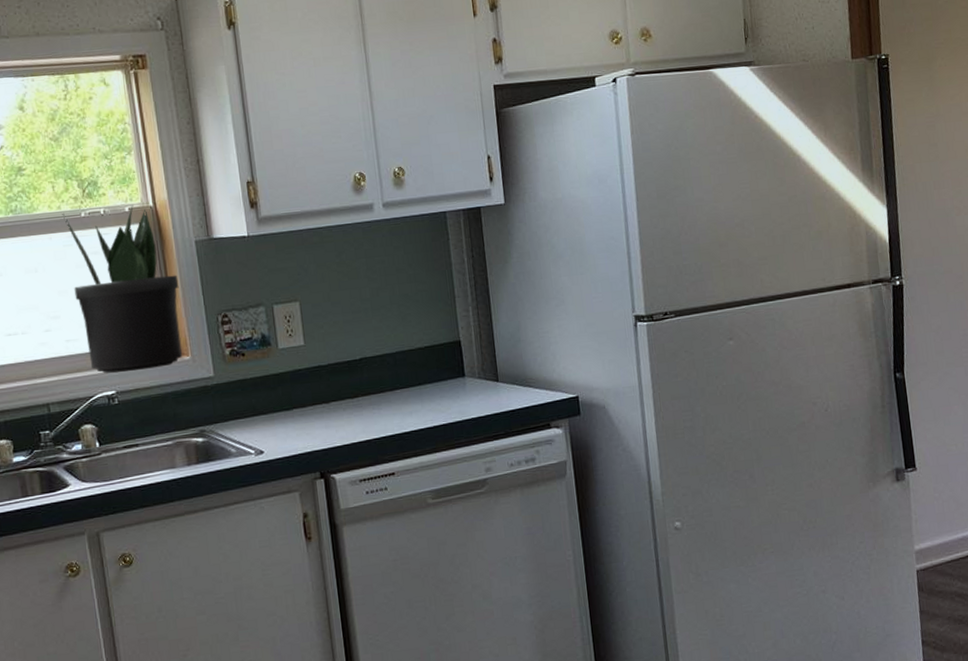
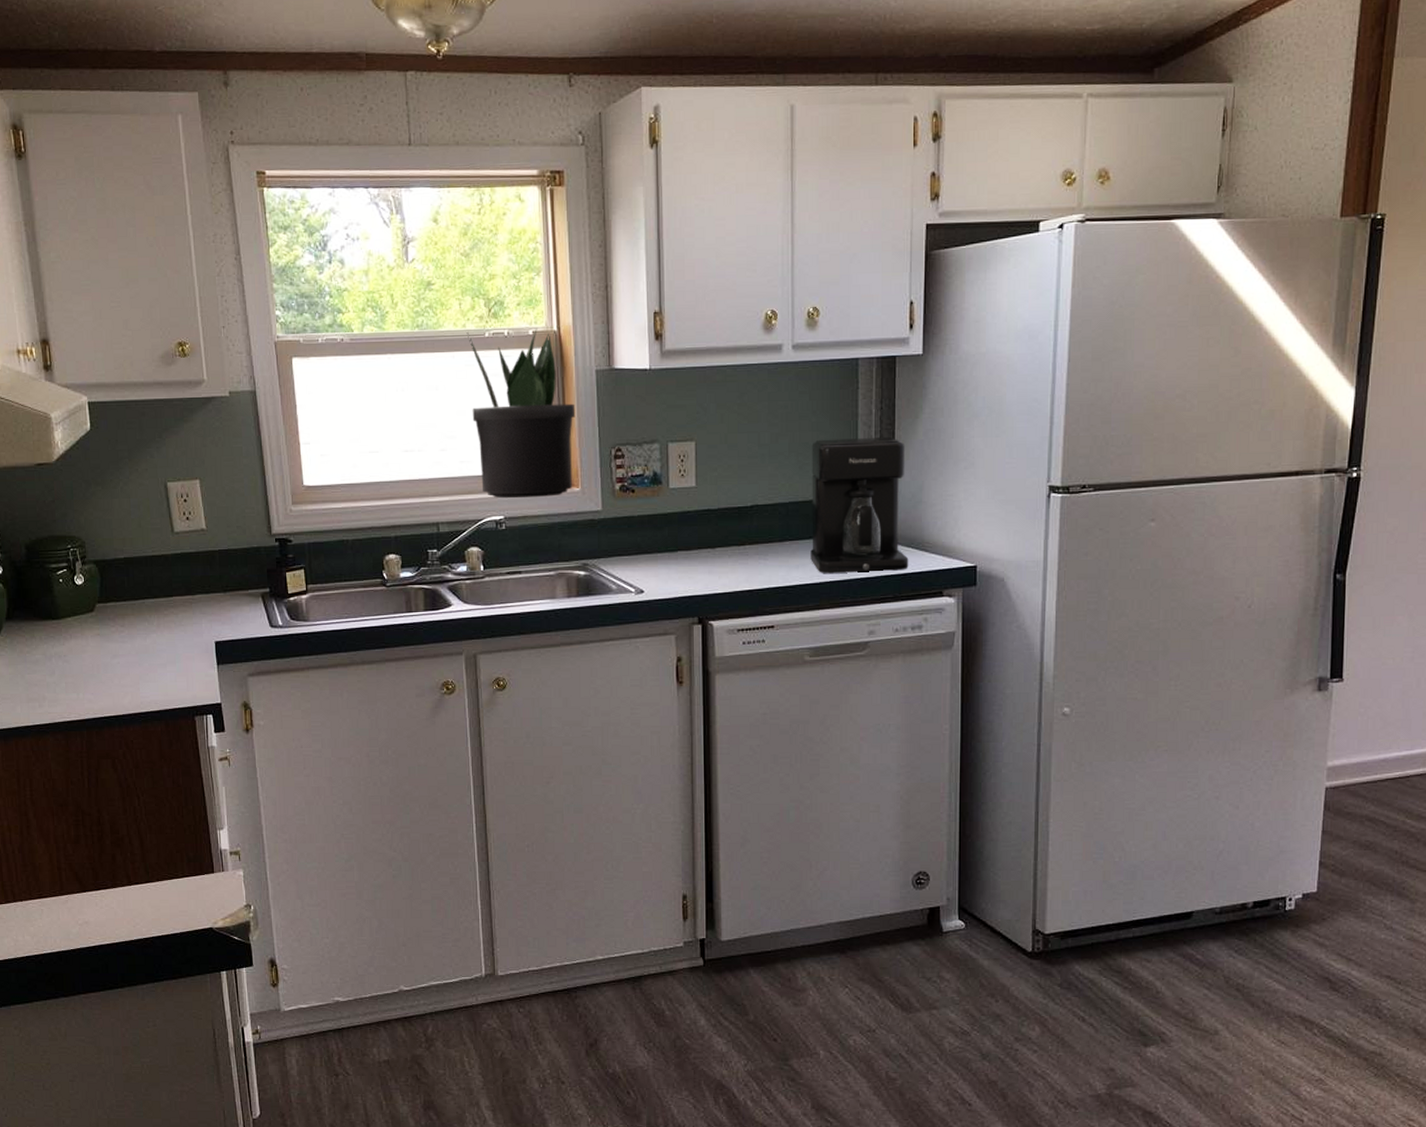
coffee maker: none [411,282,516,417] -> present [810,436,909,574]

